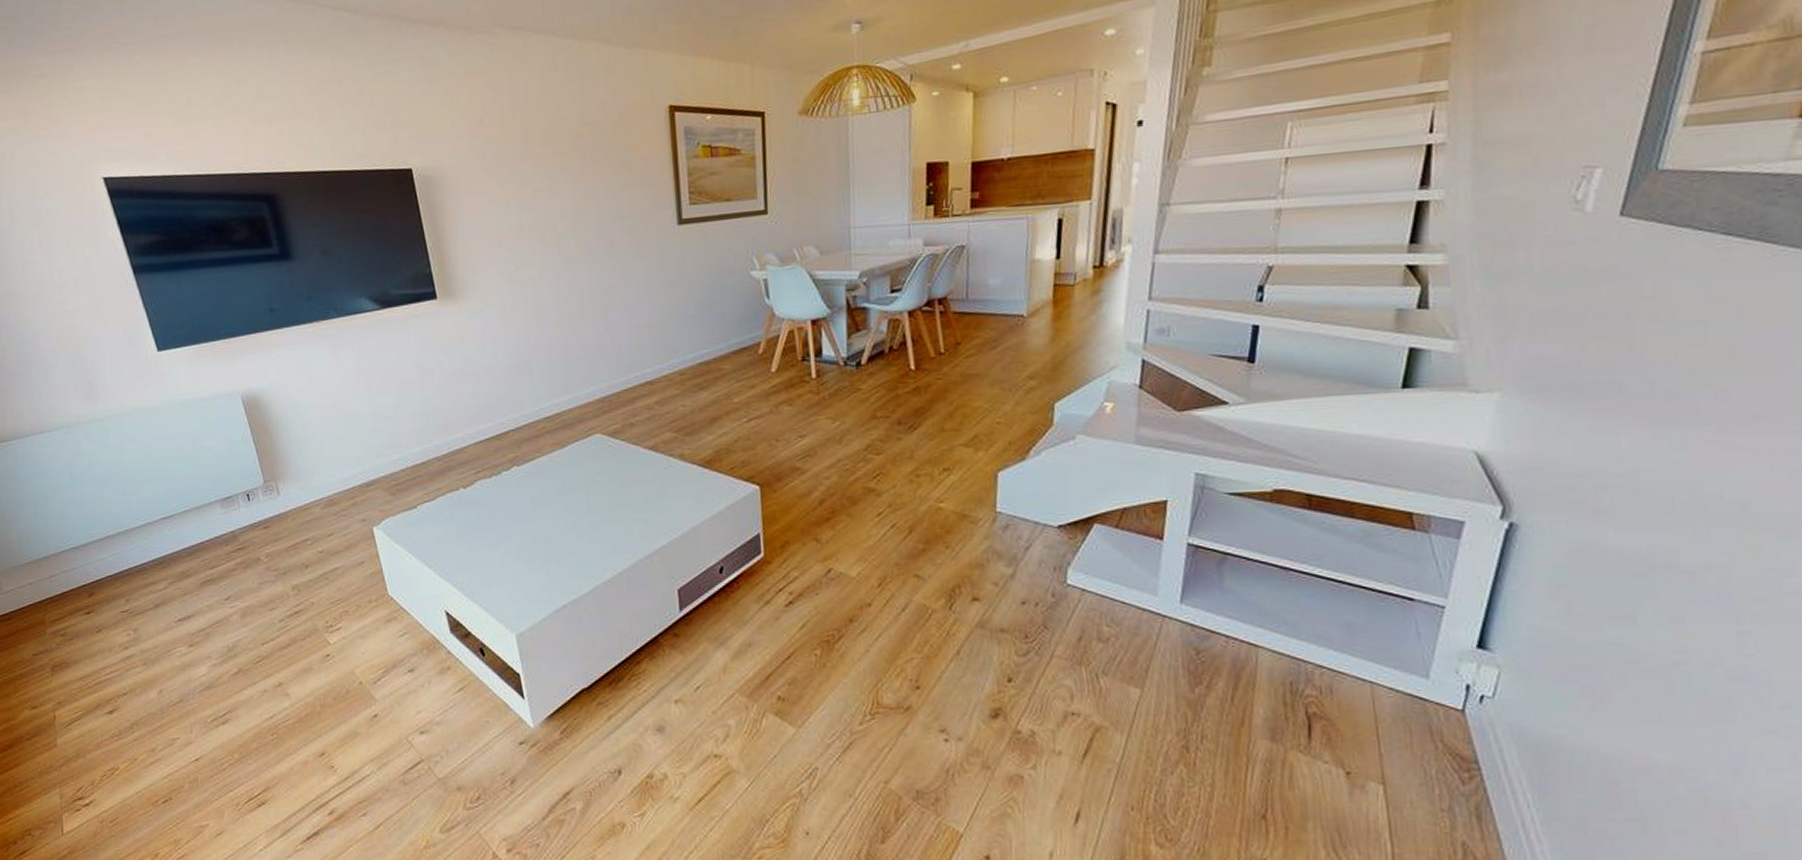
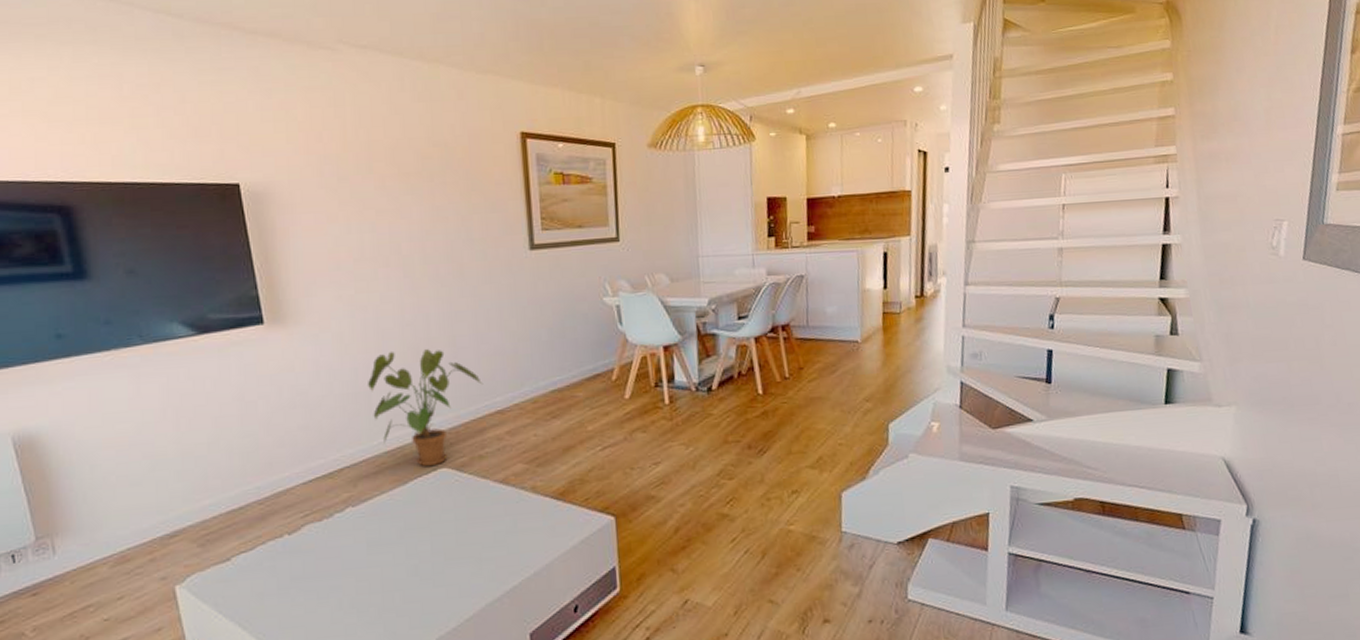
house plant: none [528,322,634,433] -> present [367,349,484,467]

